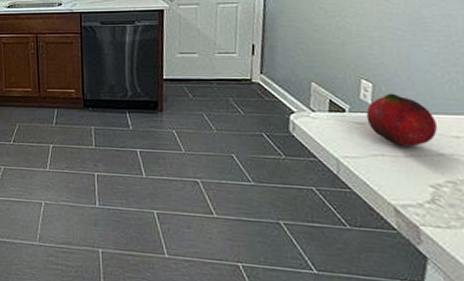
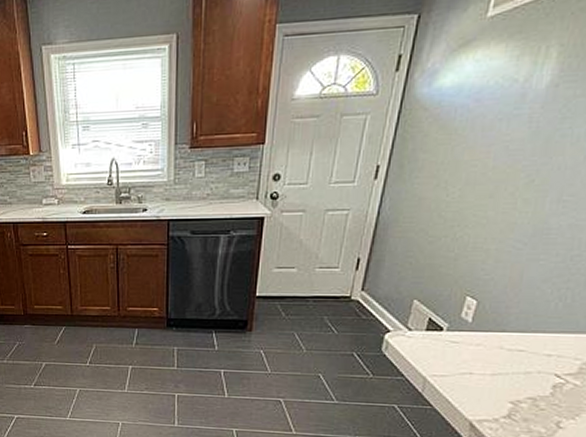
fruit: present [366,93,438,147] -> none [463,311,533,365]

